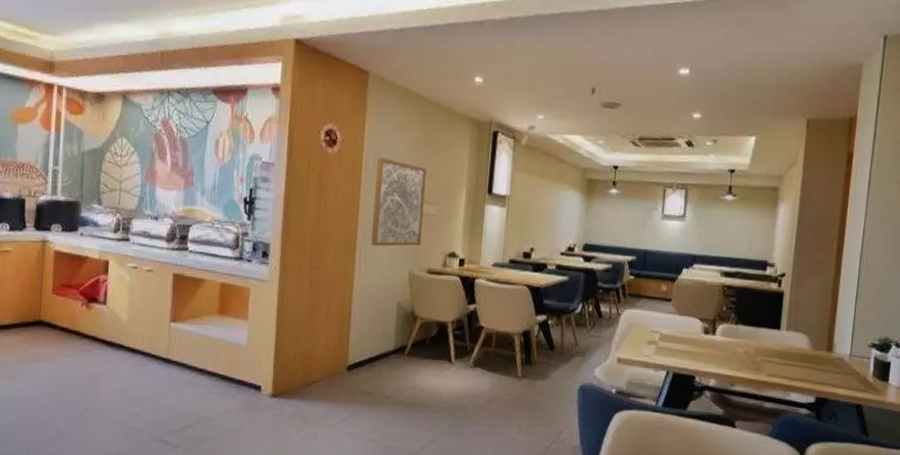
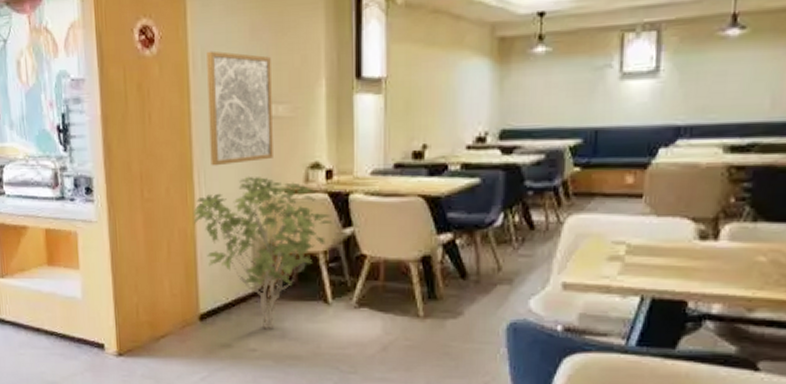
shrub: none [352,257,461,381] -> present [194,176,333,330]

